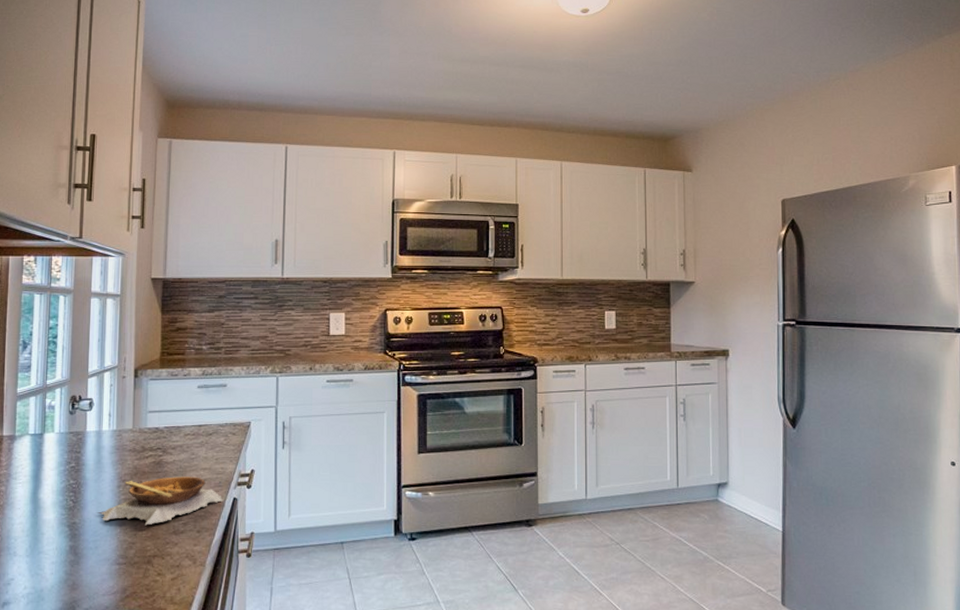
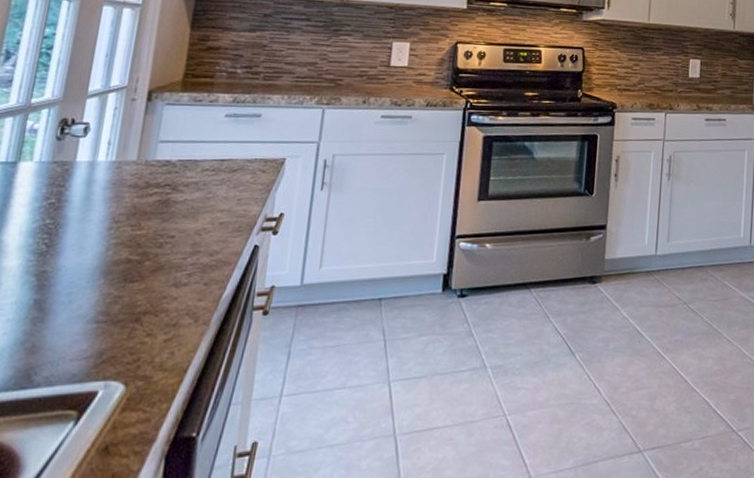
soup bowl: present [96,476,223,526] -> none [75,218,242,276]

